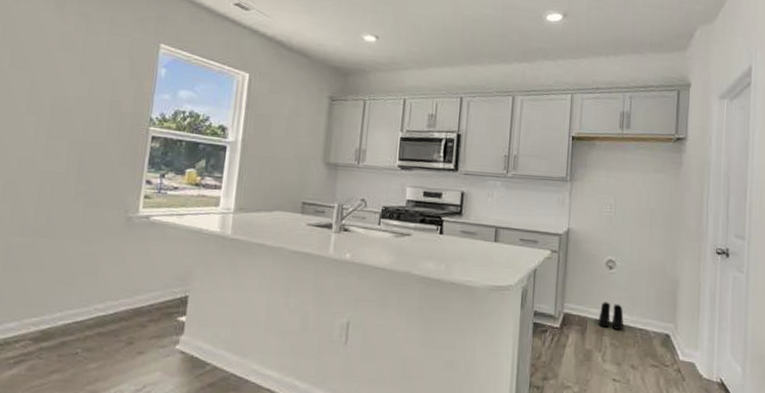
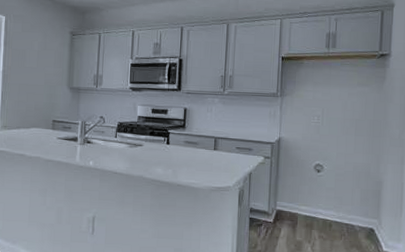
boots: present [598,302,624,331] -> none [308,200,331,225]

